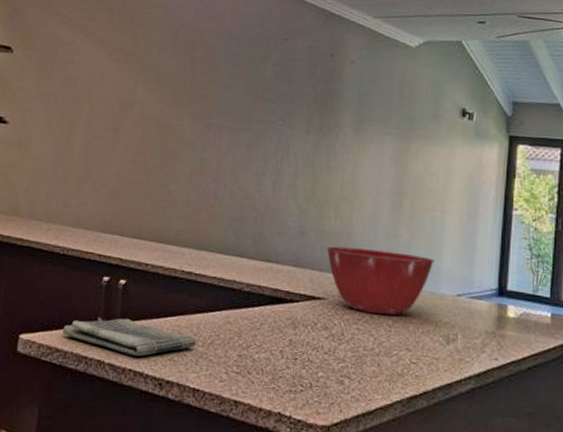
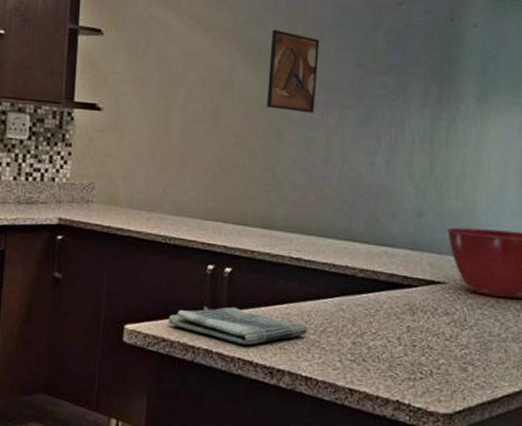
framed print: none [164,55,215,135] -> present [267,29,320,114]

